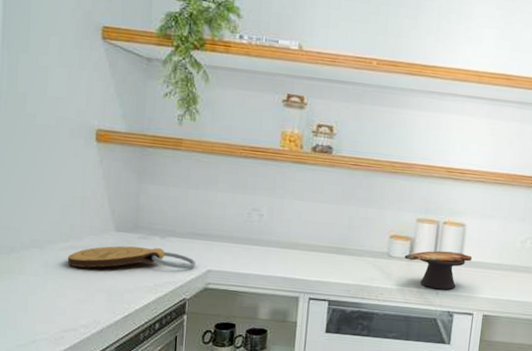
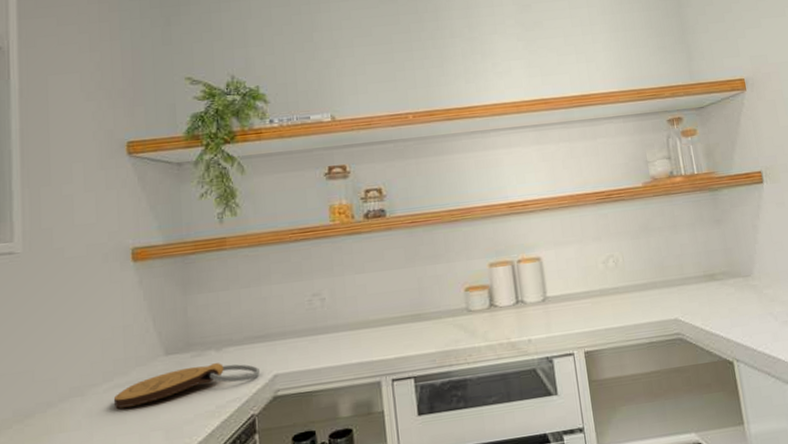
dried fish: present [404,250,473,290] -> none [485,289,558,336]

